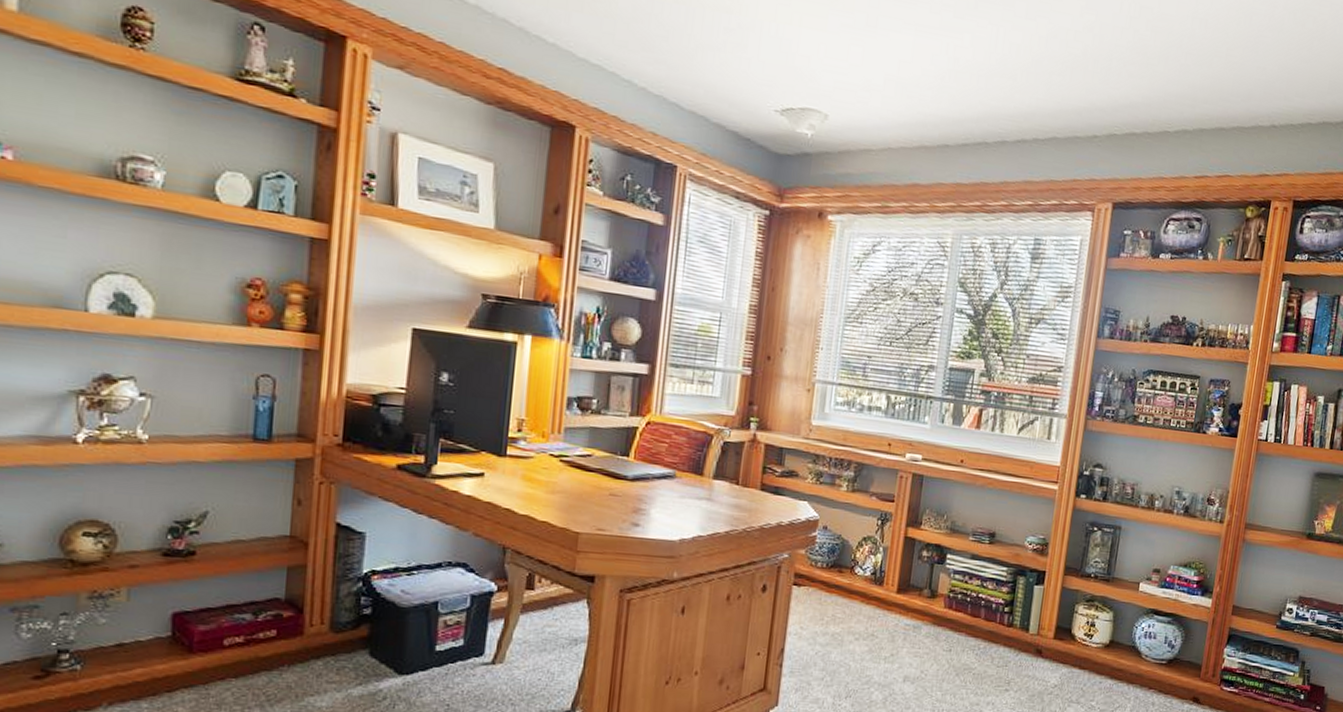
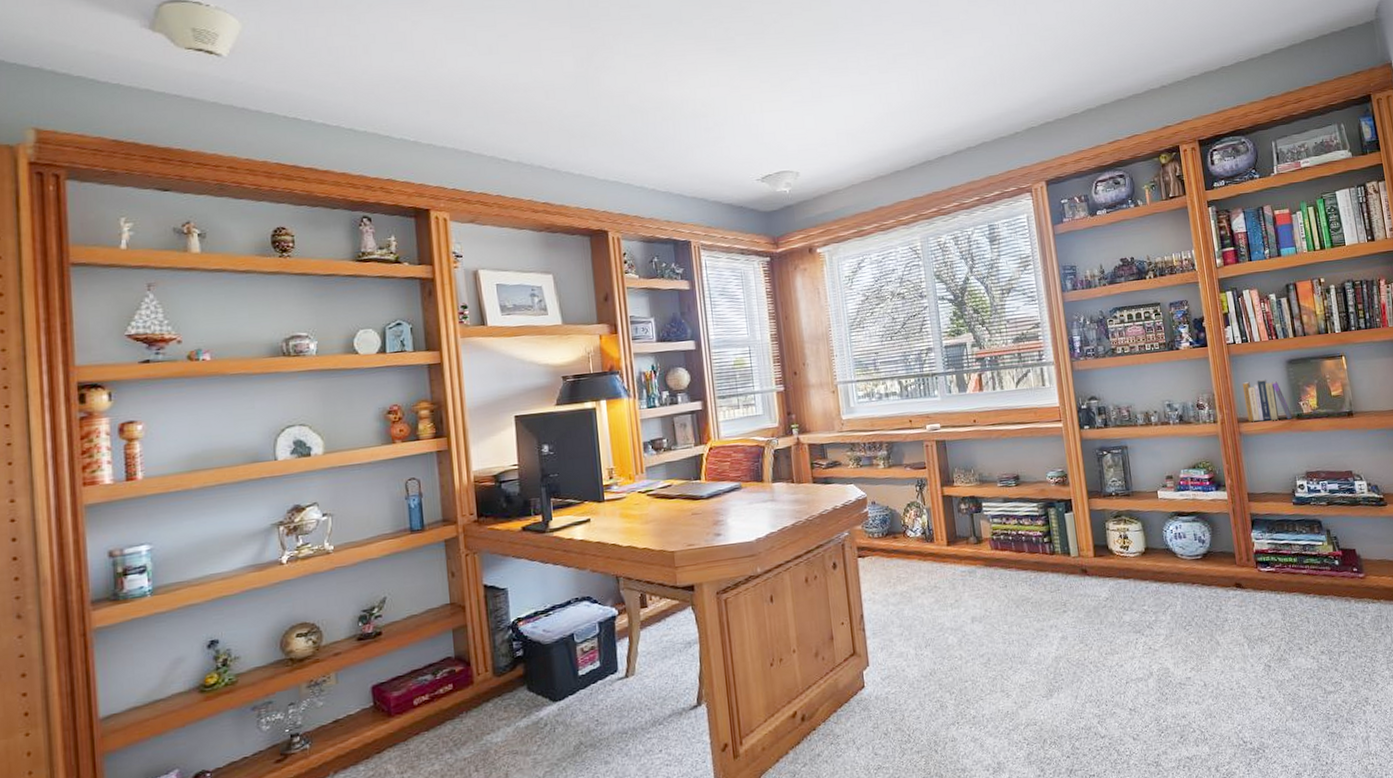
books: none [1256,486,1304,537] -> present [1243,379,1293,422]

